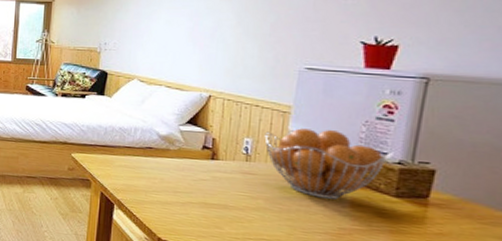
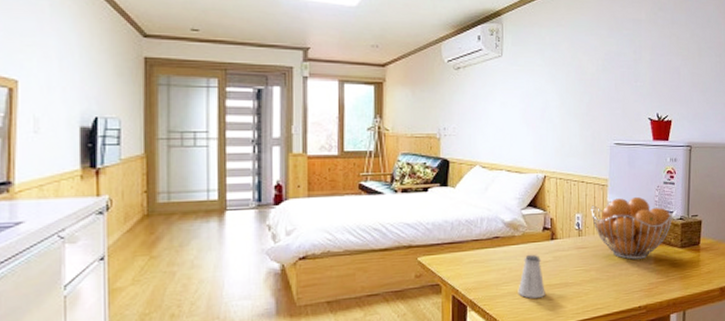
saltshaker: none [168,169,200,214] -> present [518,254,545,299]

